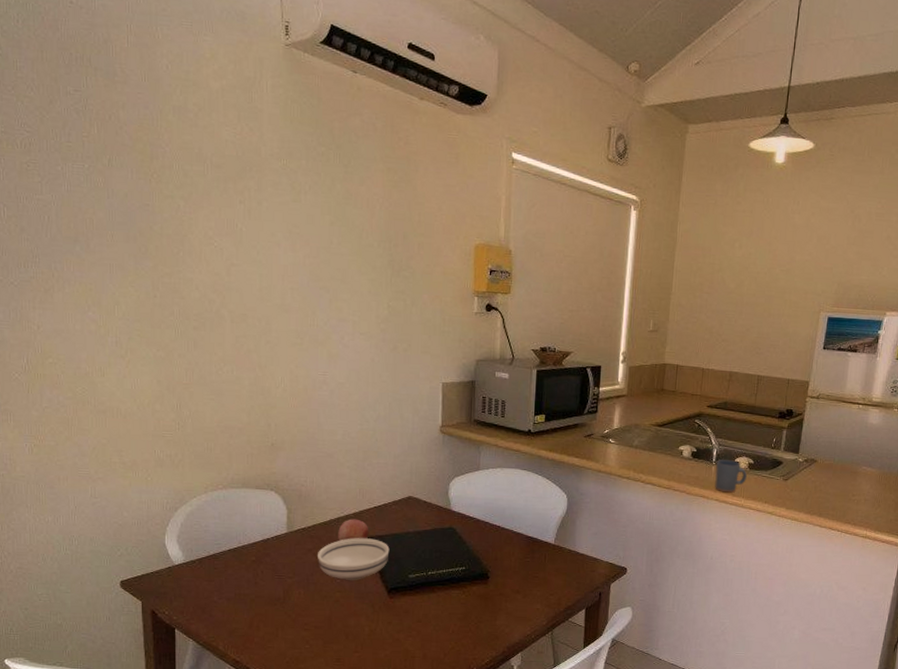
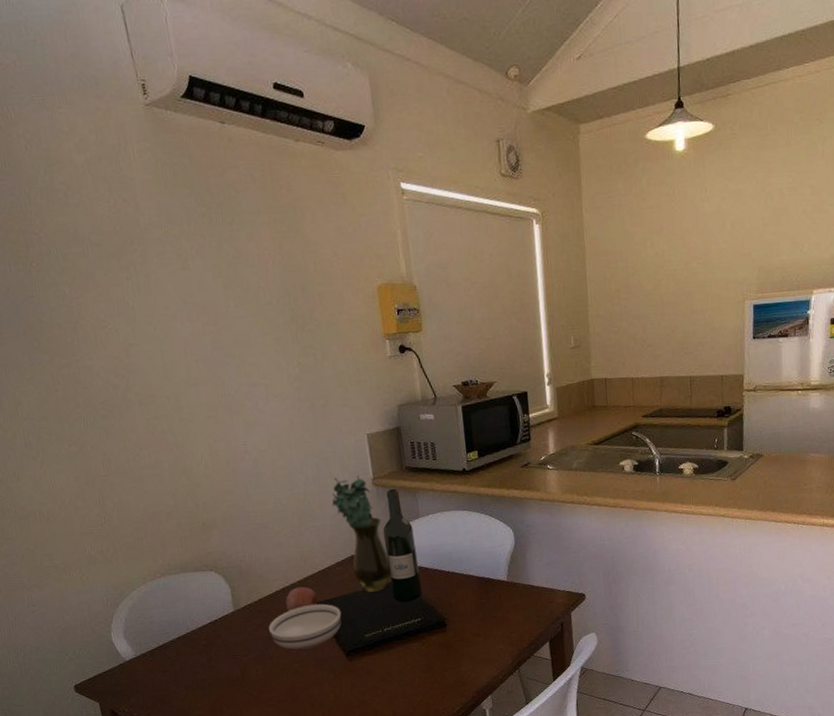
vase: none [398,419,444,535] -> present [332,475,391,592]
wine bottle: none [441,438,472,549] -> present [383,488,422,602]
mug: present [715,459,747,493] -> none [660,467,693,502]

